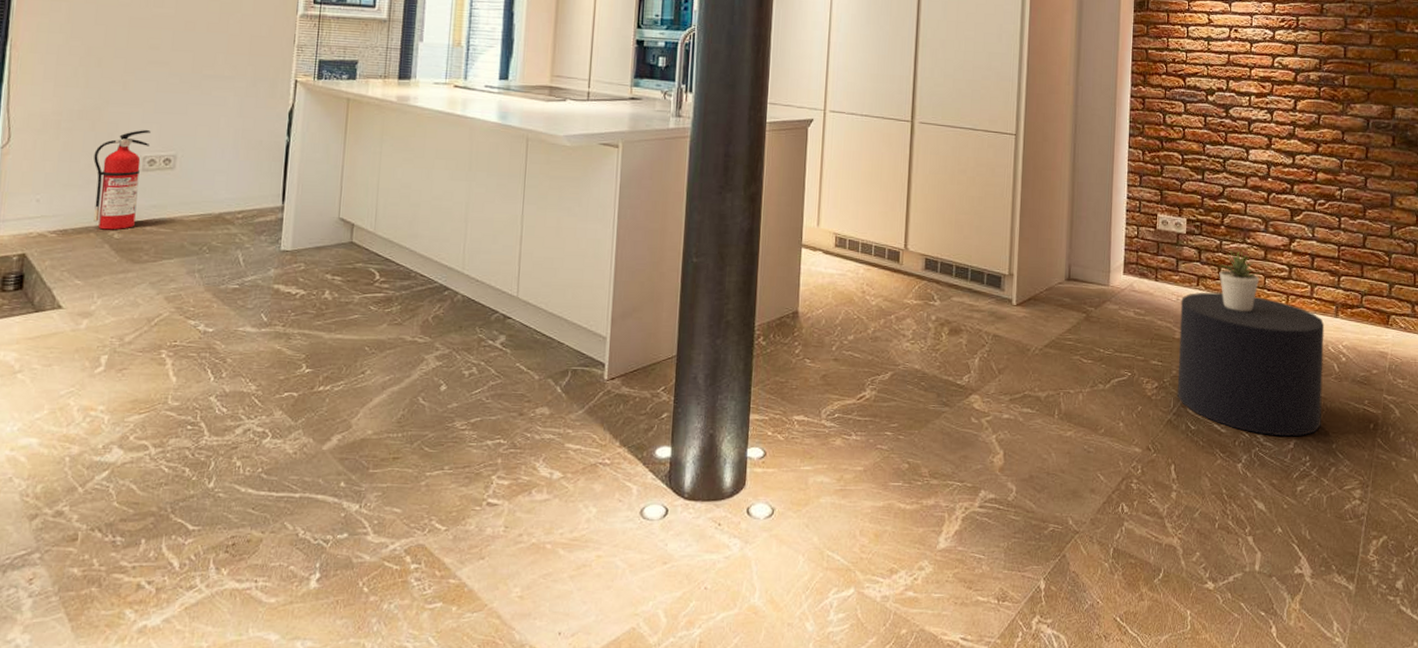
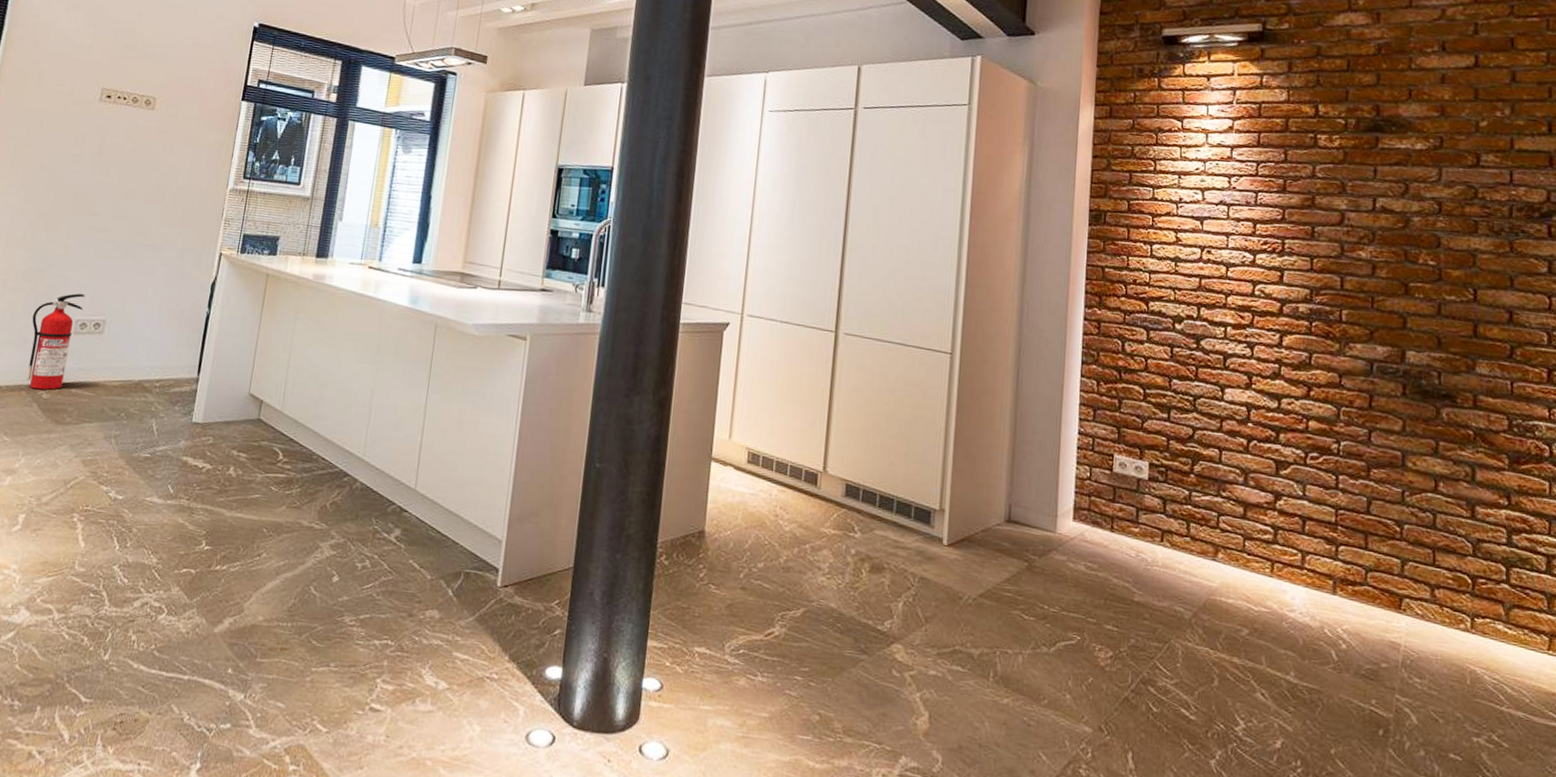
stool: present [1178,292,1325,437] -> none [1137,549,1319,735]
potted plant: present [1219,251,1260,312] -> none [1188,504,1239,578]

